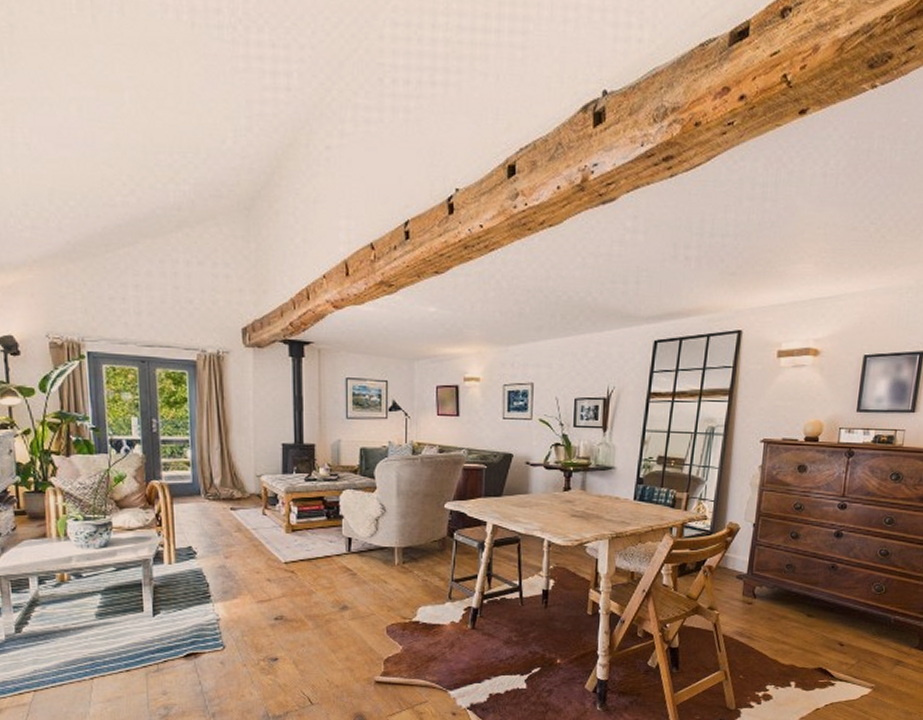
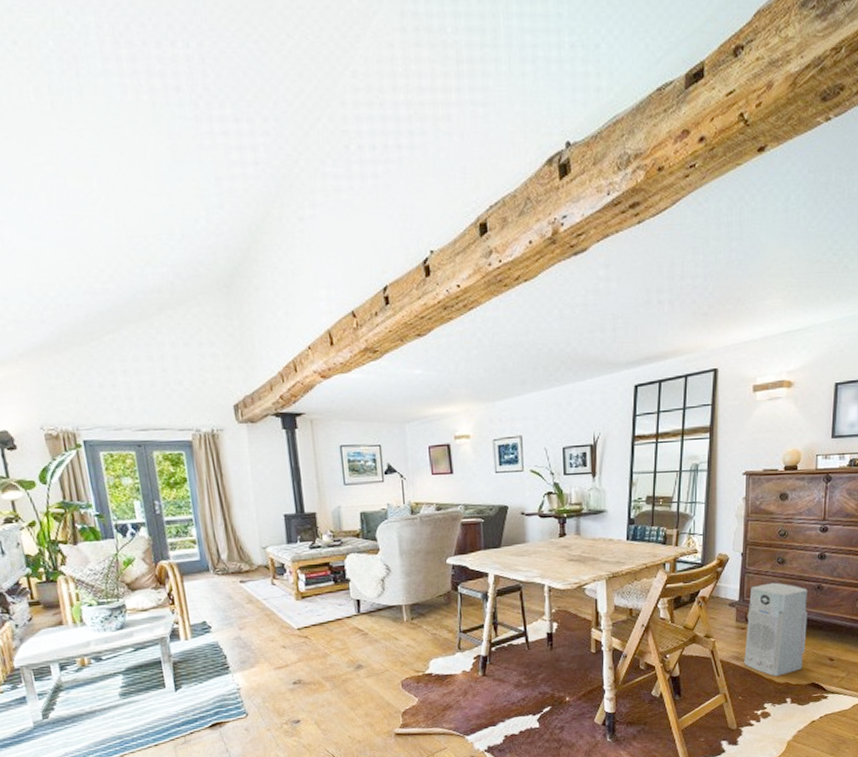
air purifier: none [748,557,821,657] -> present [744,582,808,677]

